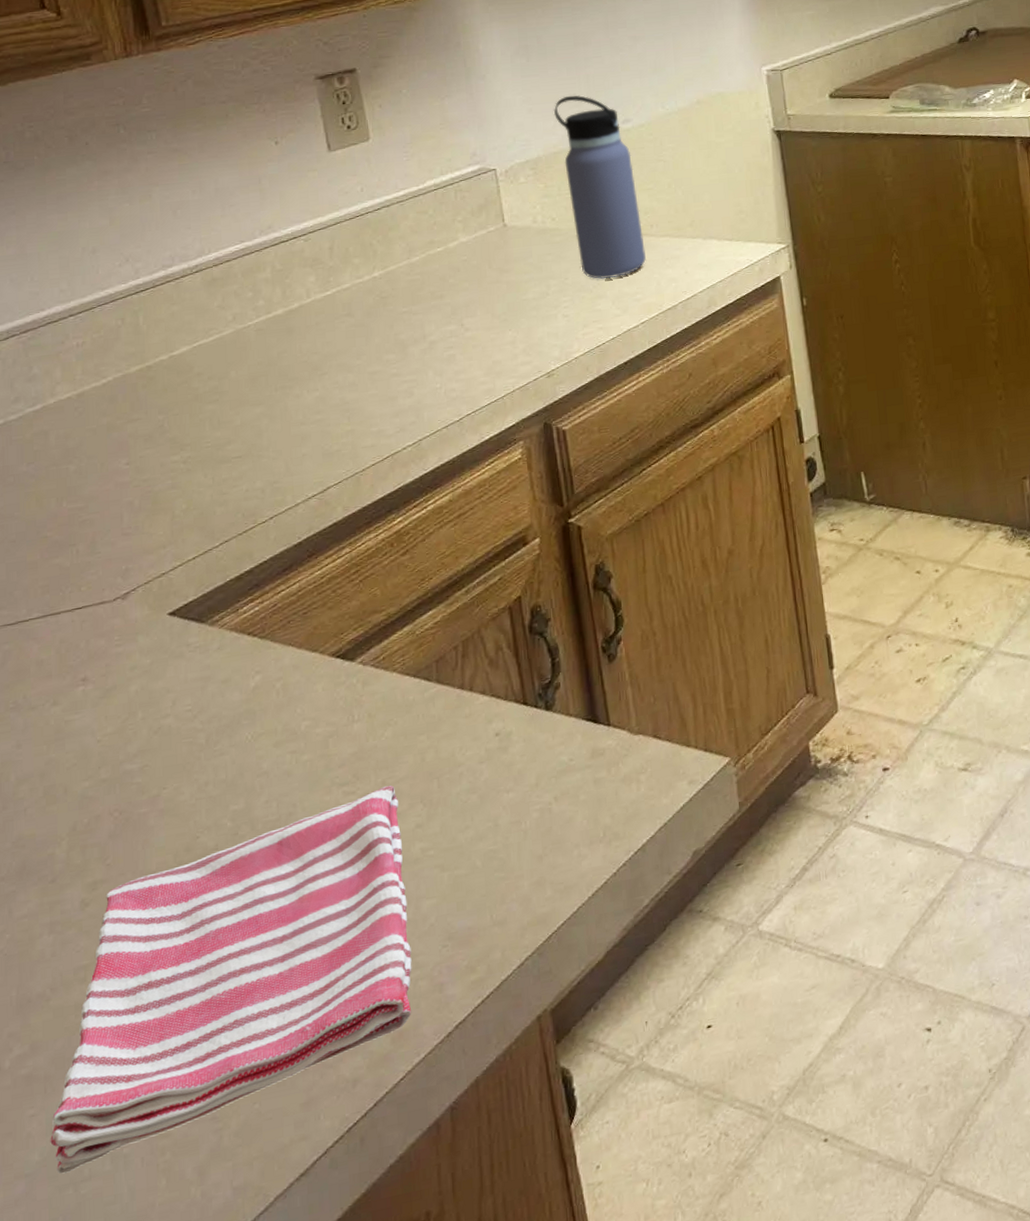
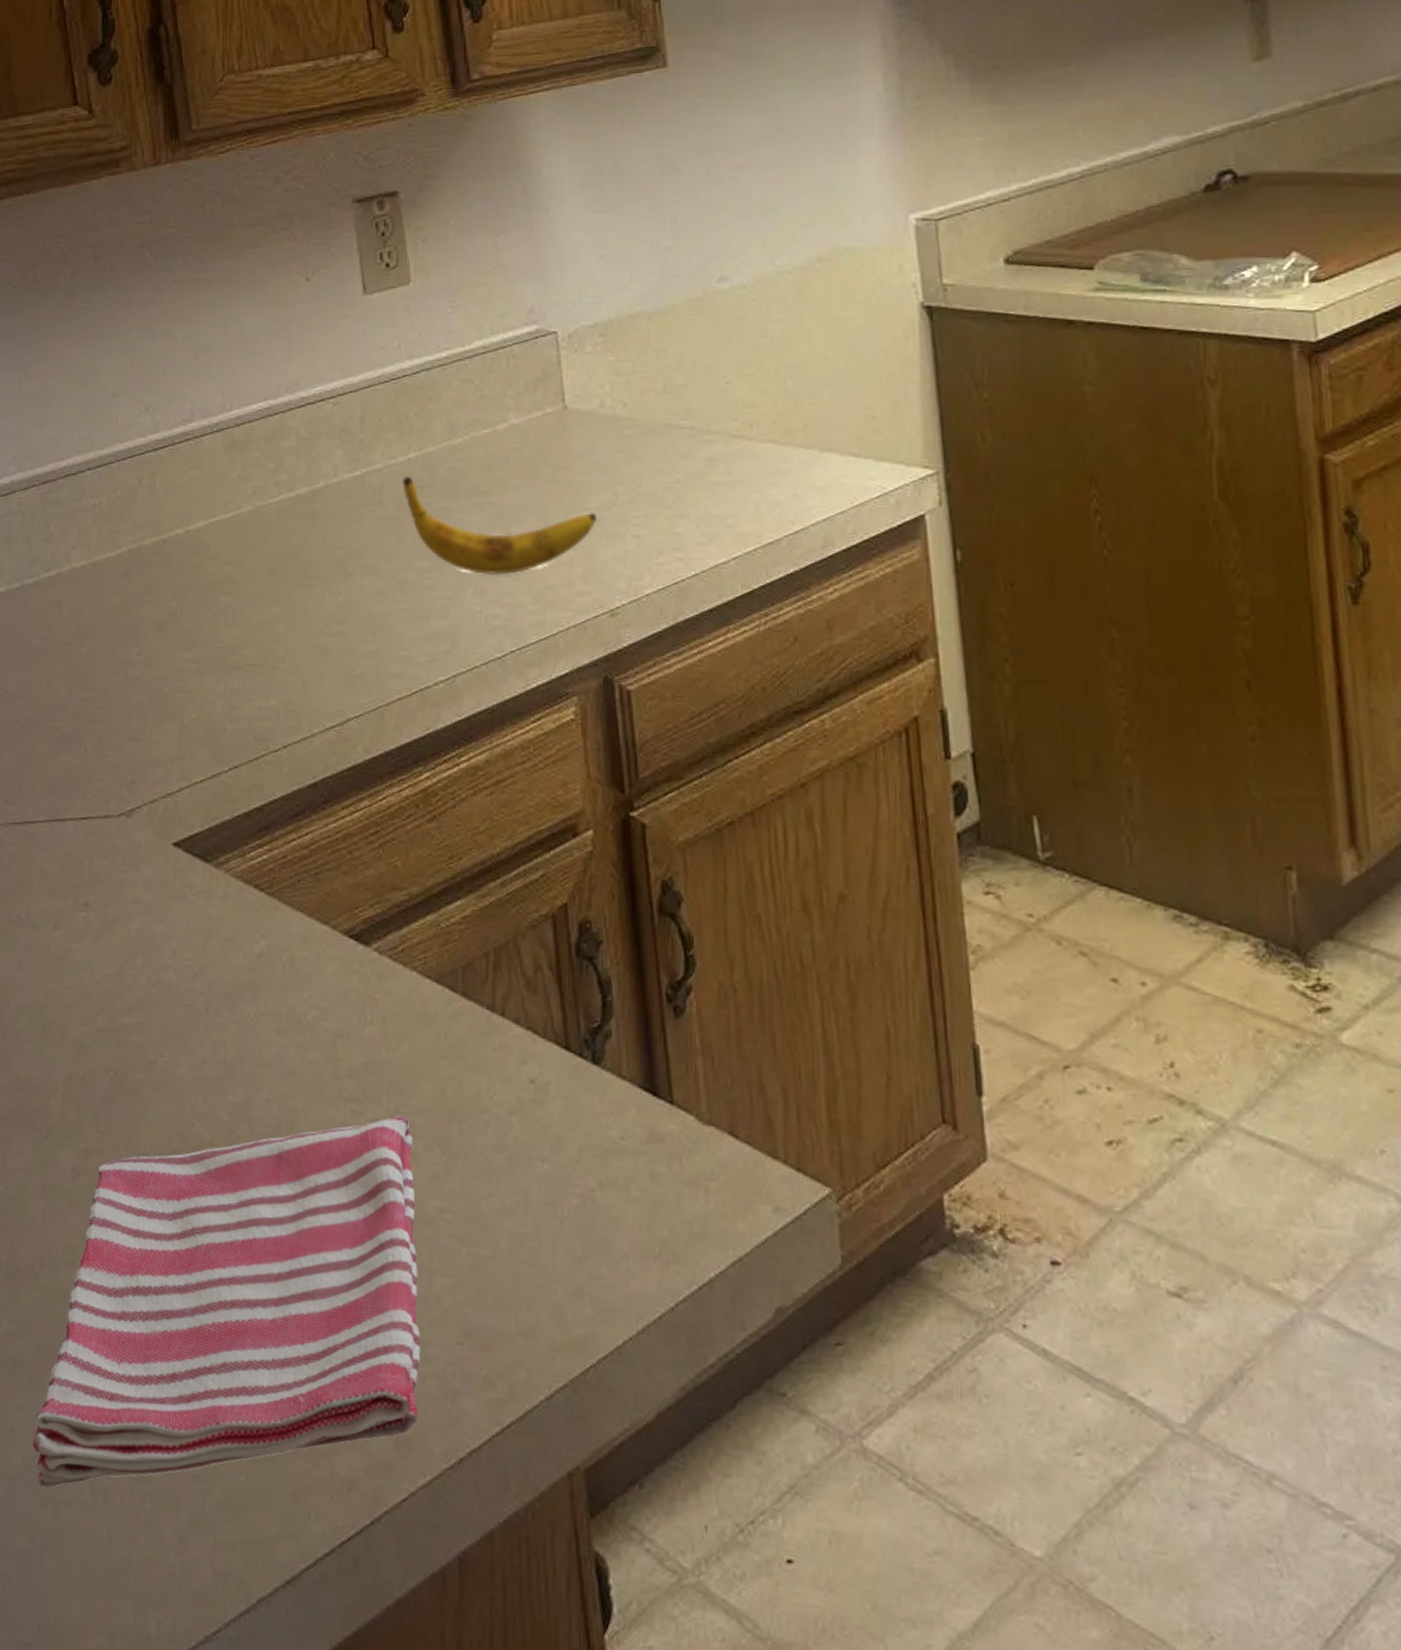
banana: none [369,290,534,360] -> present [403,476,596,574]
water bottle: present [553,95,647,280] -> none [630,240,743,493]

